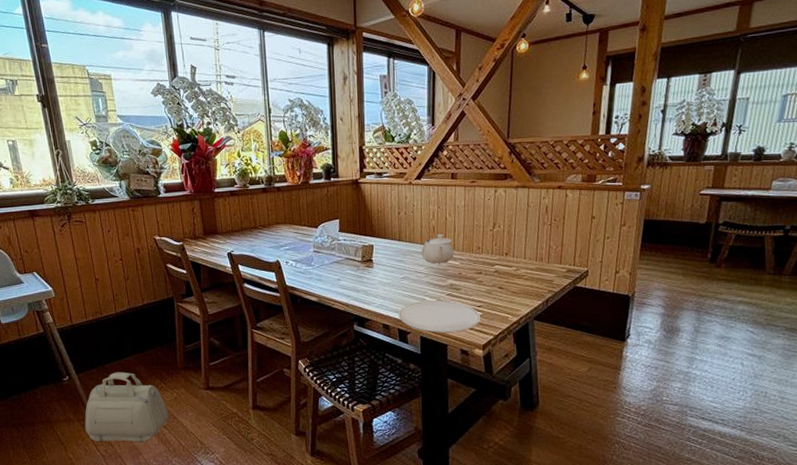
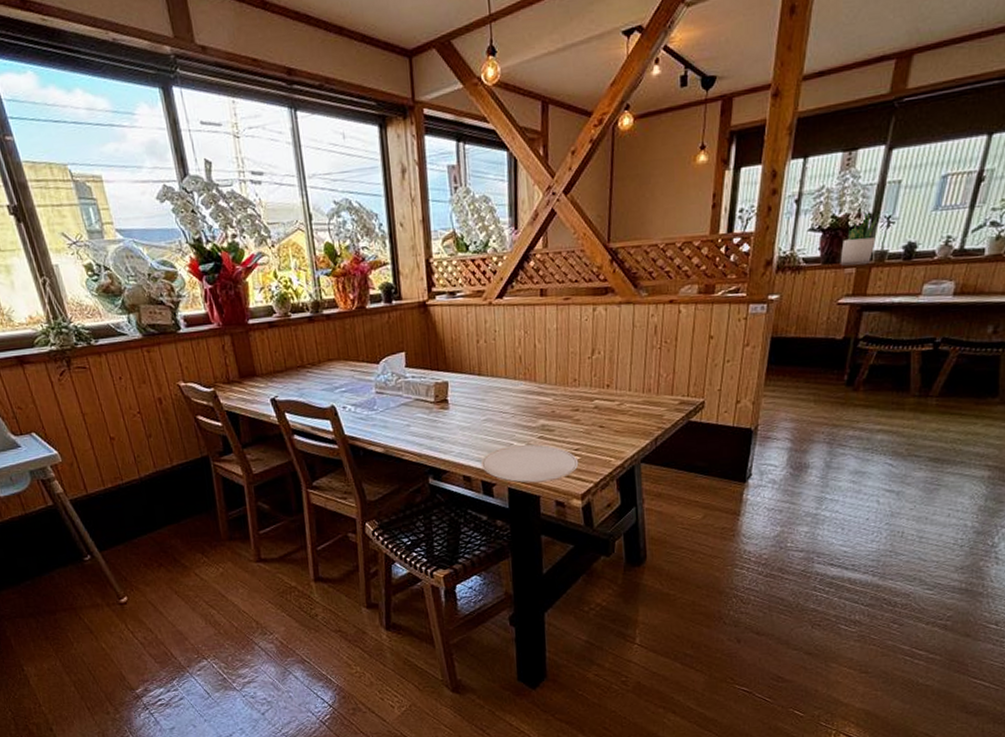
handbag: present [84,372,169,443] -> none [114,546,217,628]
teapot: present [420,234,454,264] -> none [505,365,546,401]
planter: none [700,122,731,164] -> present [840,212,879,266]

